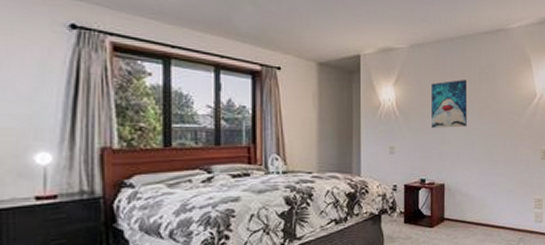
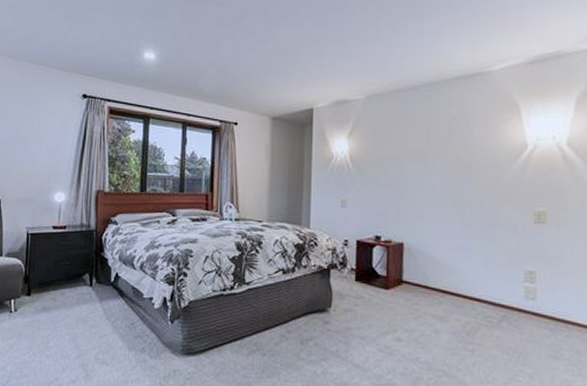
wall art: present [431,80,467,128] -> none [389,130,433,183]

